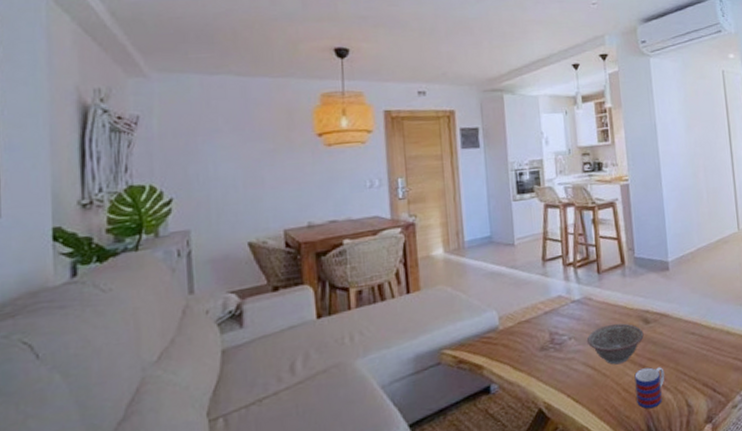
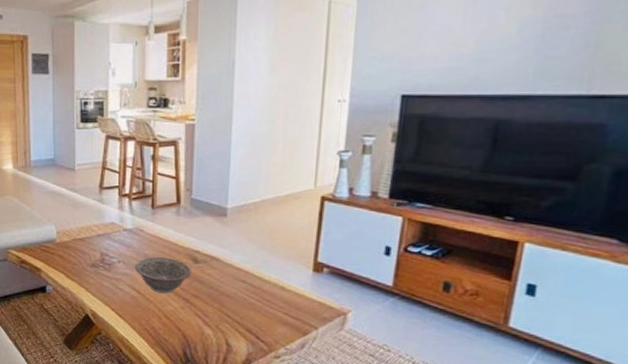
mug: present [634,367,665,409] -> none [176,302,208,339]

